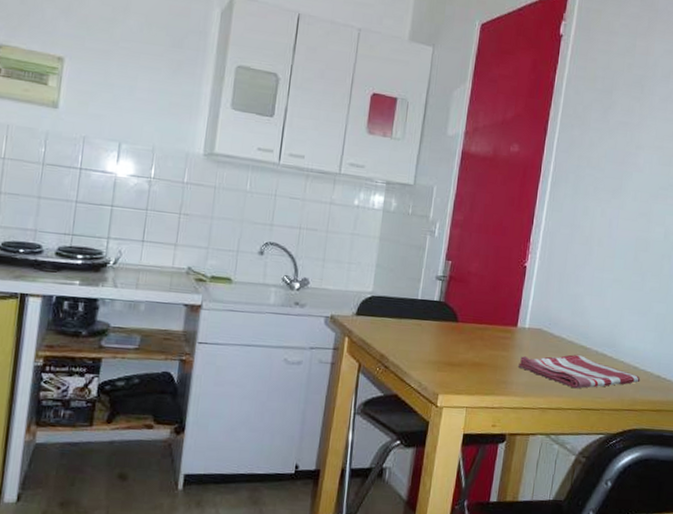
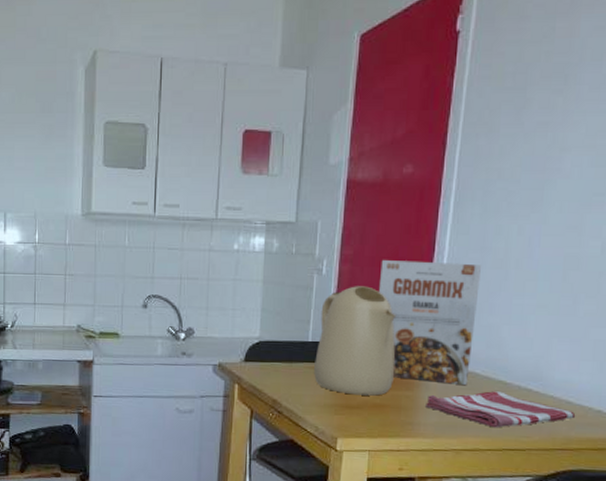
kettle: none [421,249,498,355] -> present [314,286,397,396]
cereal box: none [483,227,571,348] -> present [378,259,482,385]

